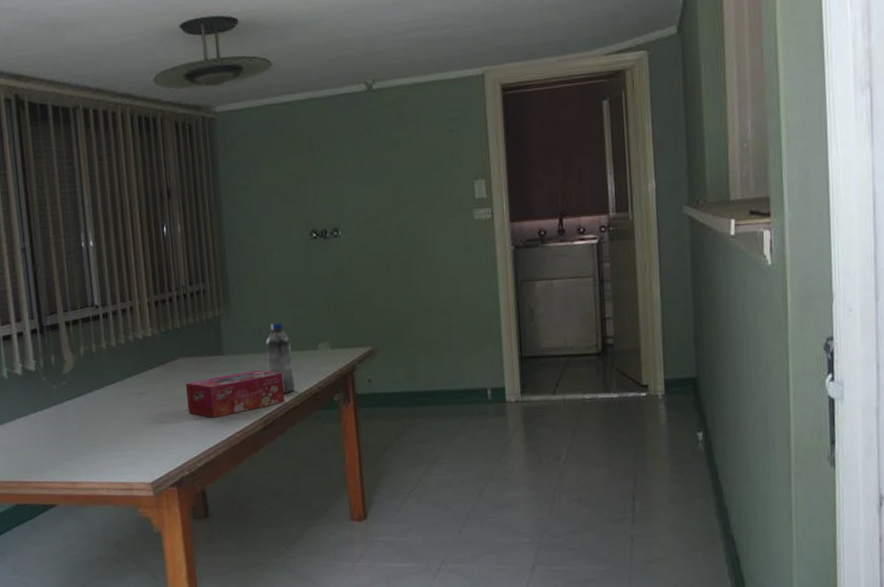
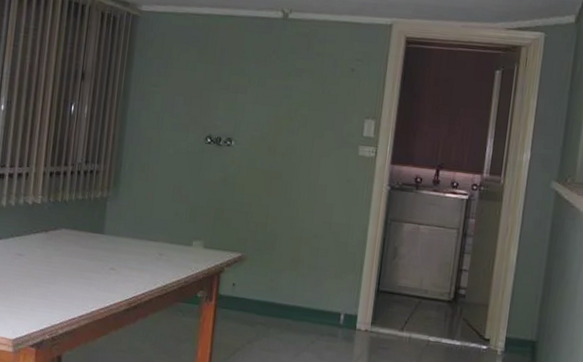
tissue box: present [186,369,285,418] -> none [60,253,154,291]
water bottle: present [266,322,295,393] -> none [142,213,168,282]

